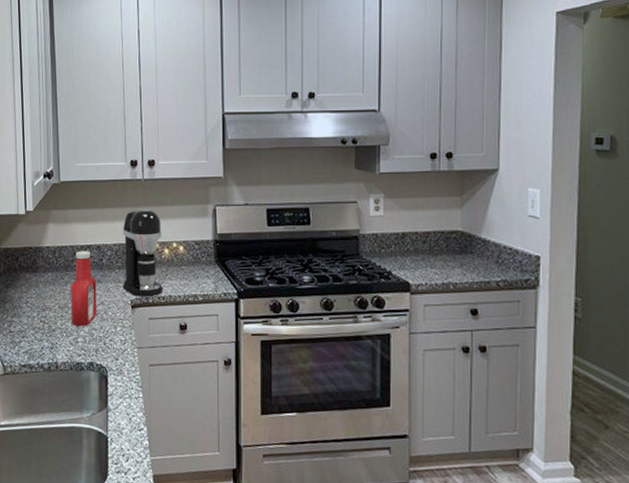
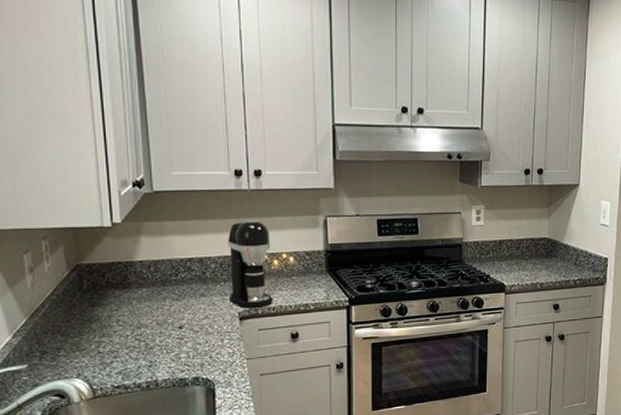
ketchup bottle: present [70,251,98,326] -> none [169,264,202,341]

